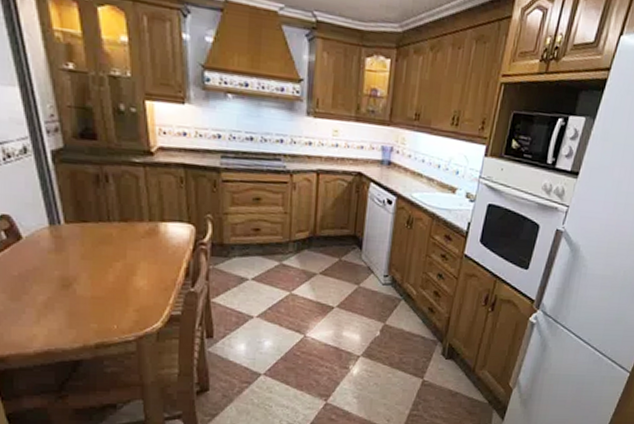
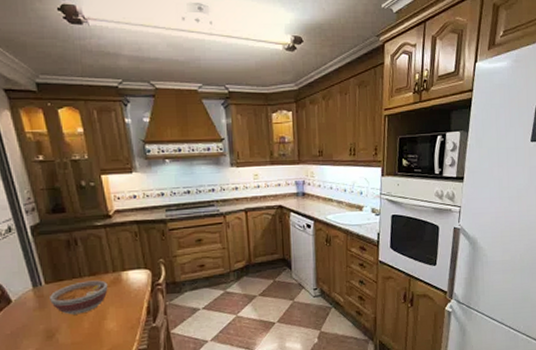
bowl: none [69,226,141,265] -> present [50,280,108,315]

